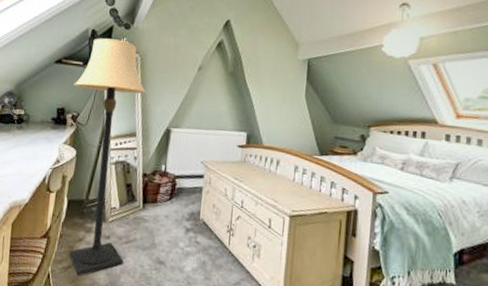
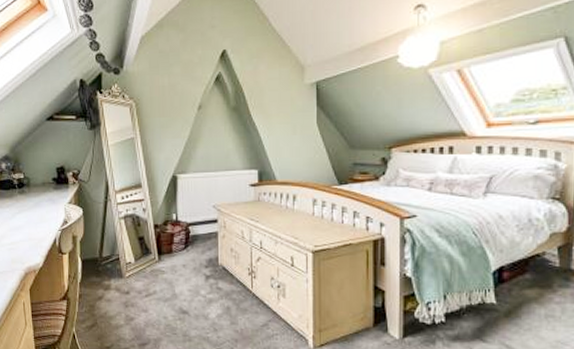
lamp: present [69,38,146,276] -> none [69,87,147,334]

